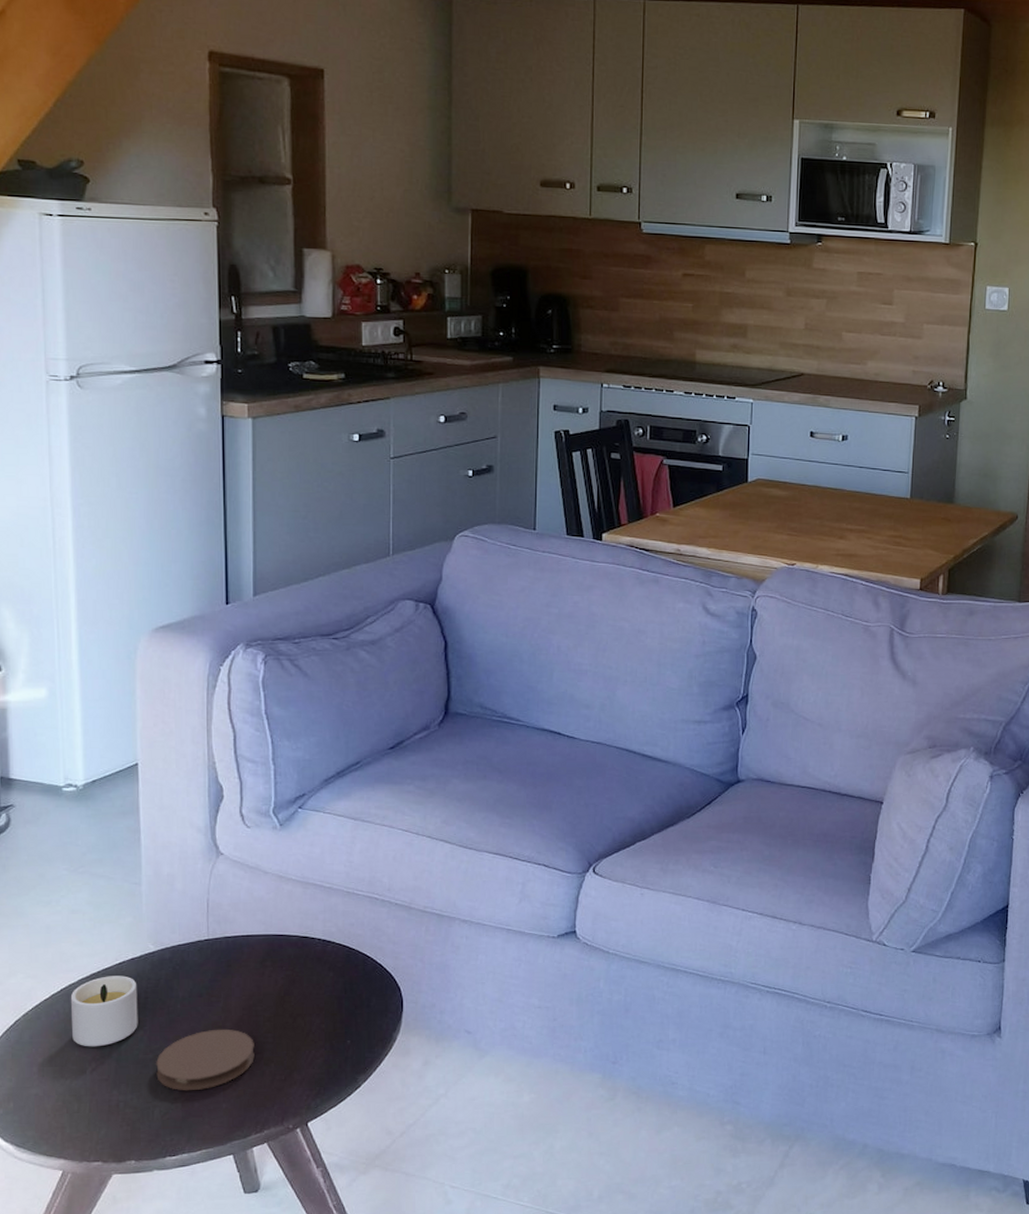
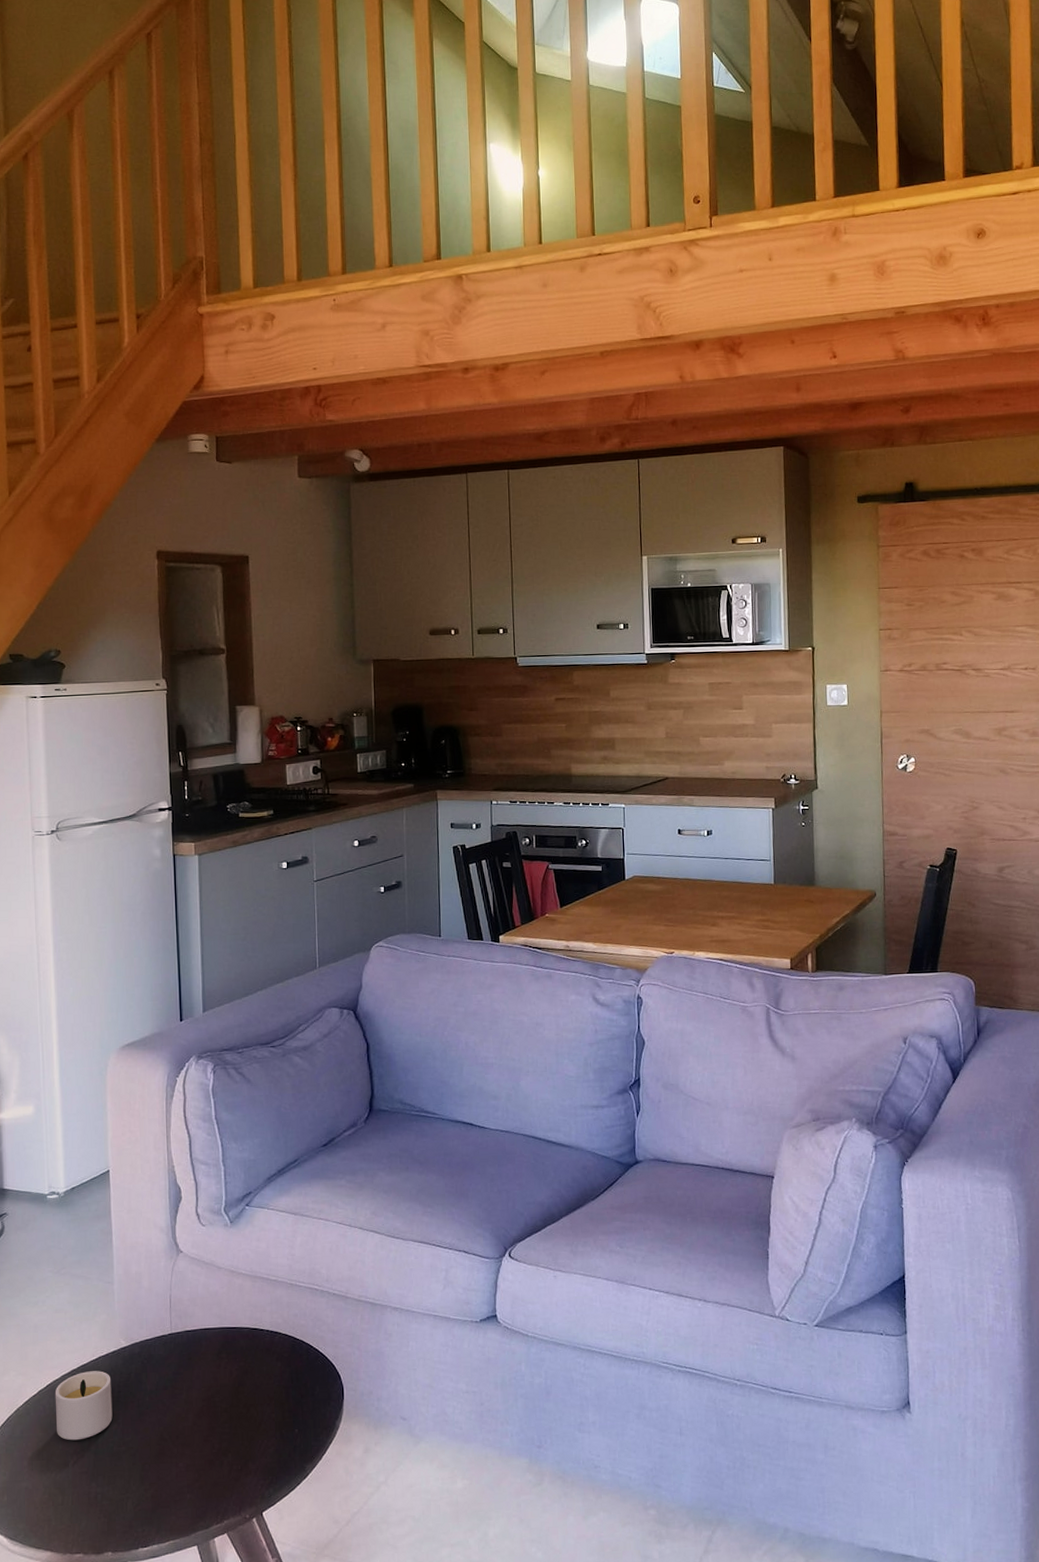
coaster: present [156,1029,255,1091] -> none [128,1420,214,1483]

